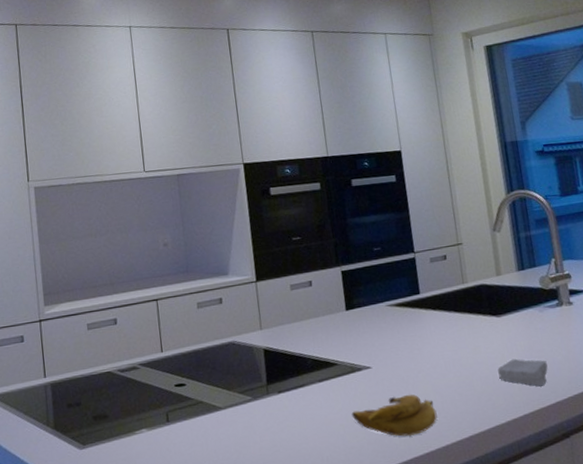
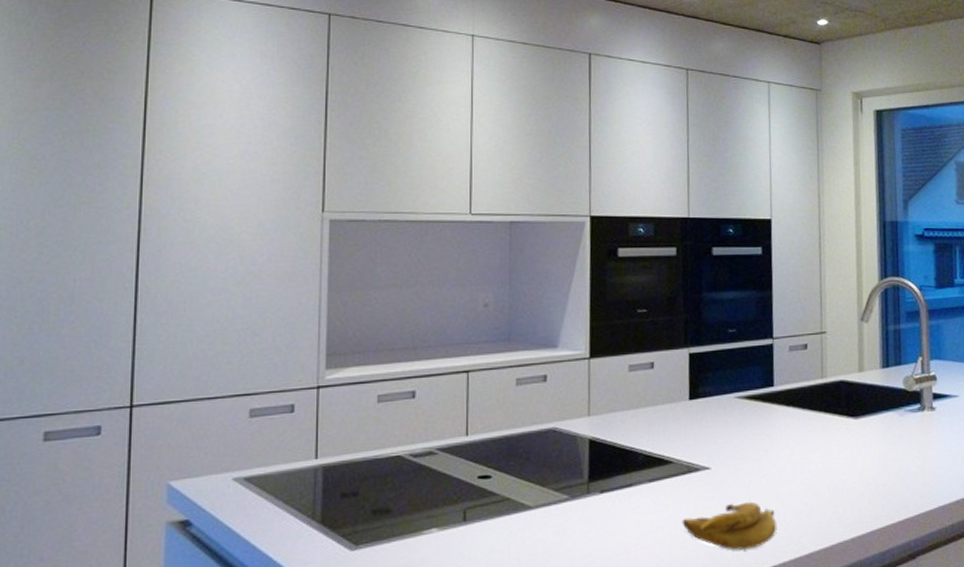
soap bar: present [497,358,548,387] -> none [848,467,901,500]

